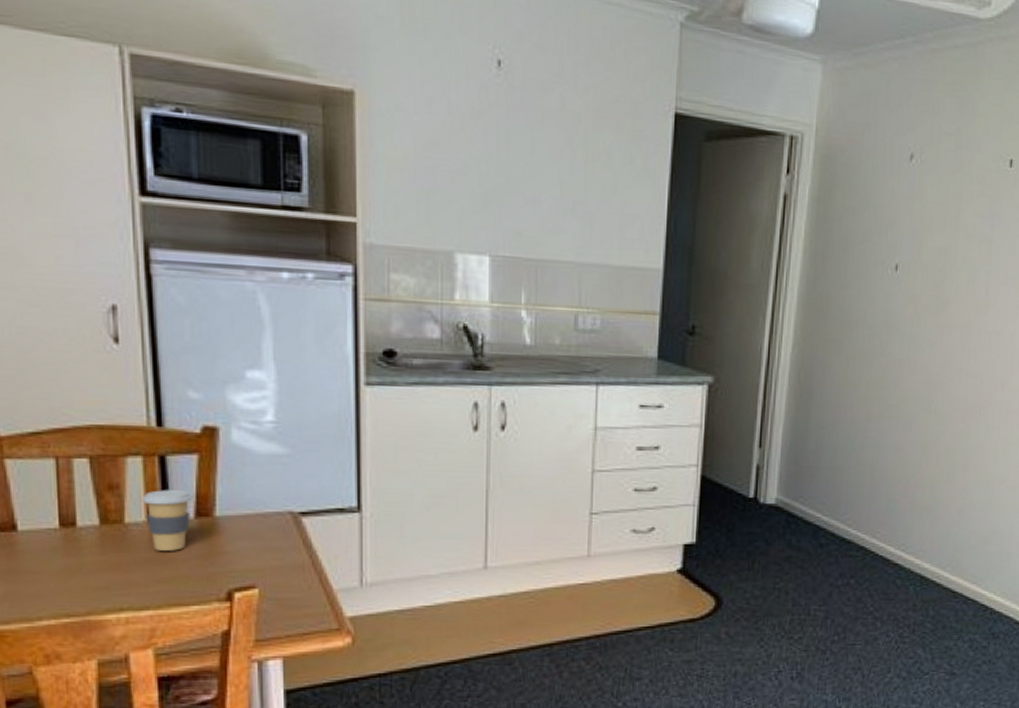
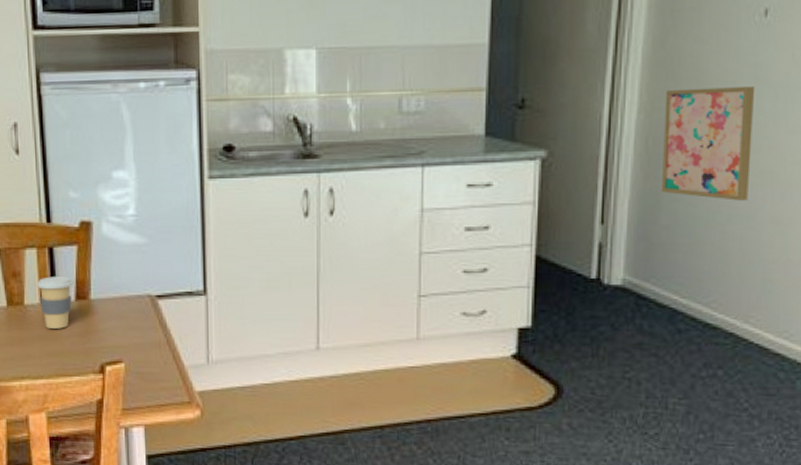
wall art: none [809,328,886,431] -> present [660,87,754,201]

